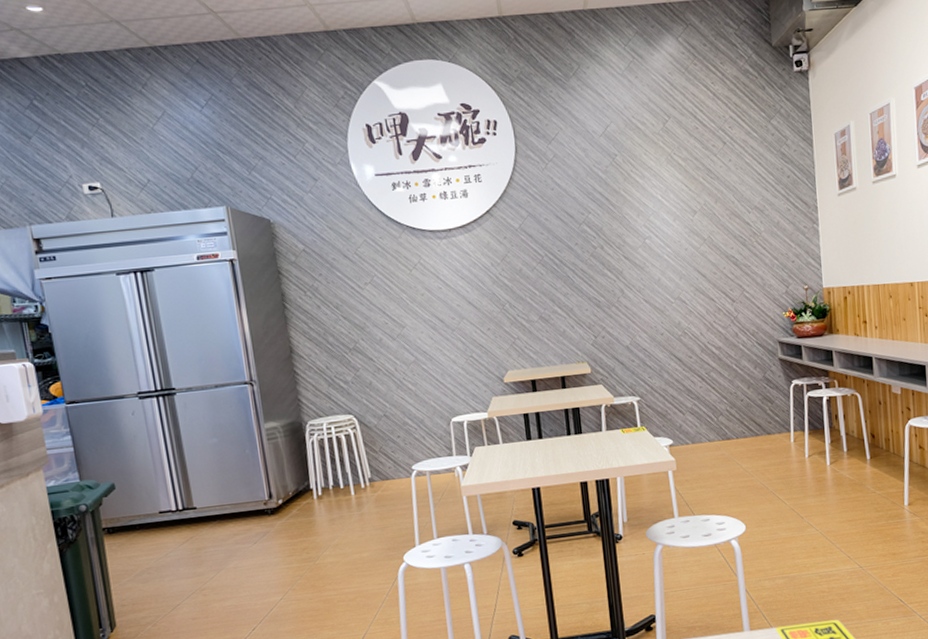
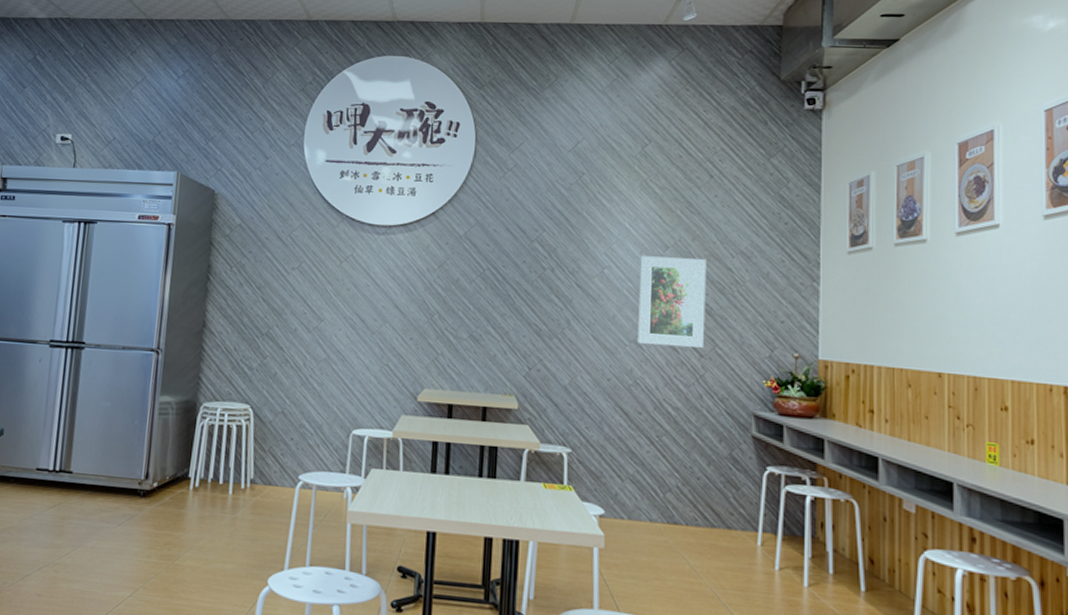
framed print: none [674,218,734,300] -> present [638,256,706,348]

